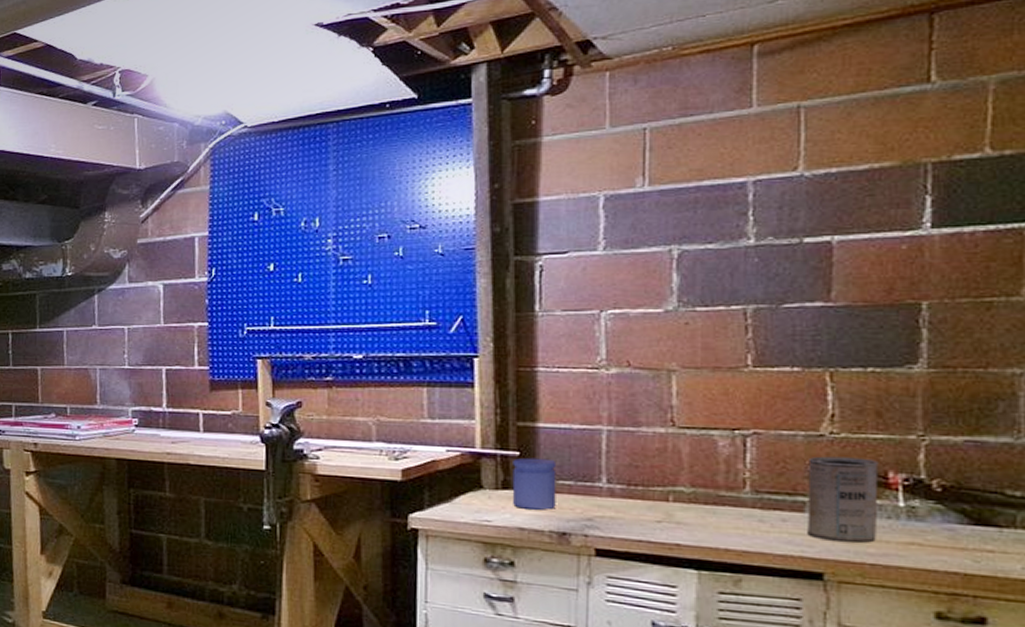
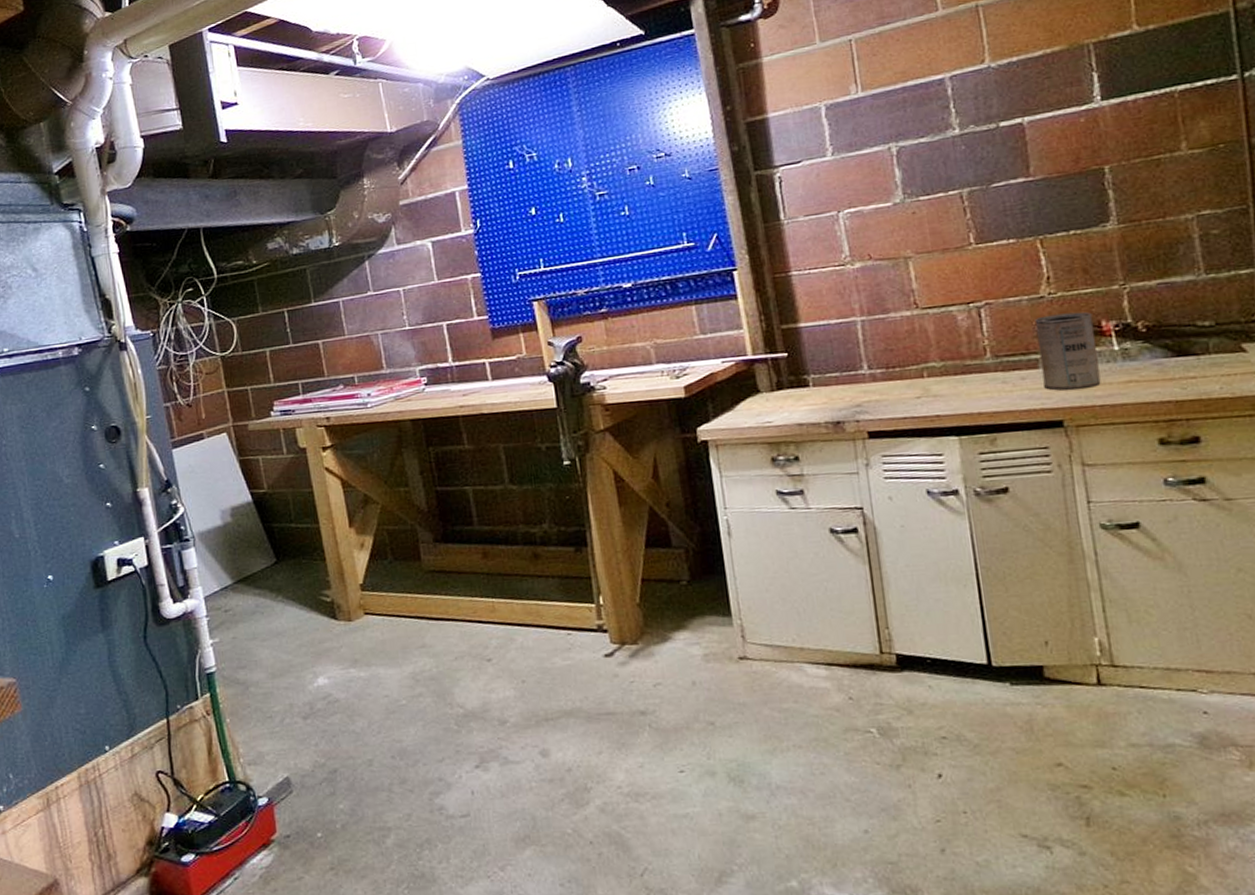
jar: present [512,457,557,510] -> none [782,355,827,406]

